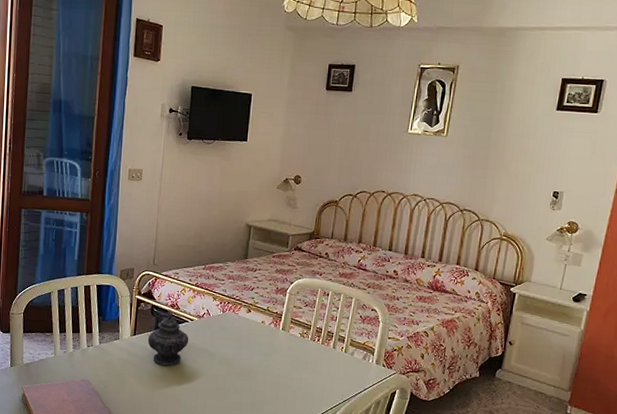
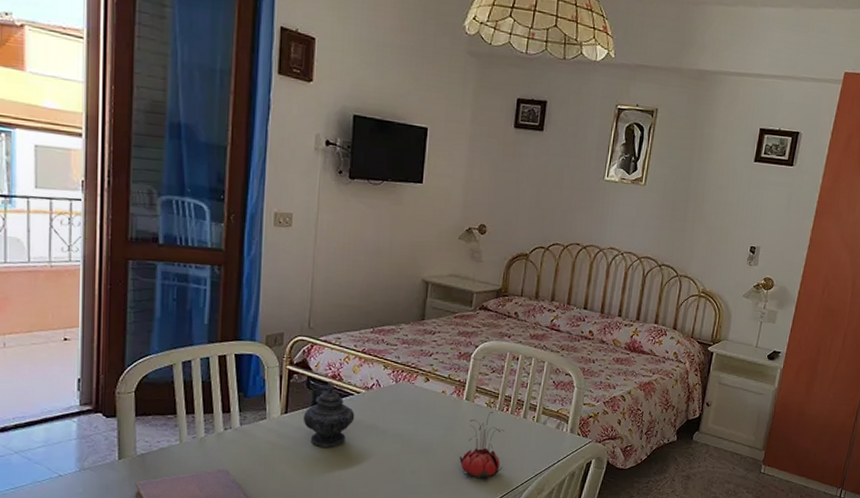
flower: none [276,341,316,402] -> present [459,412,505,479]

